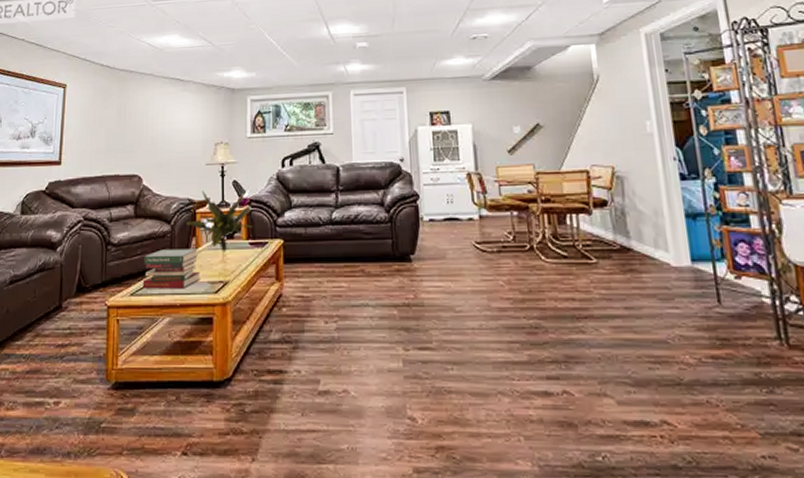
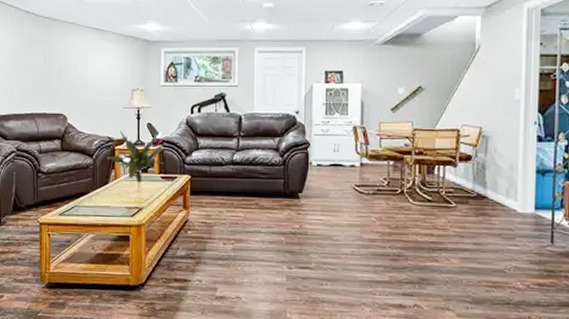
books: present [142,249,200,289] -> none [69,178,119,212]

